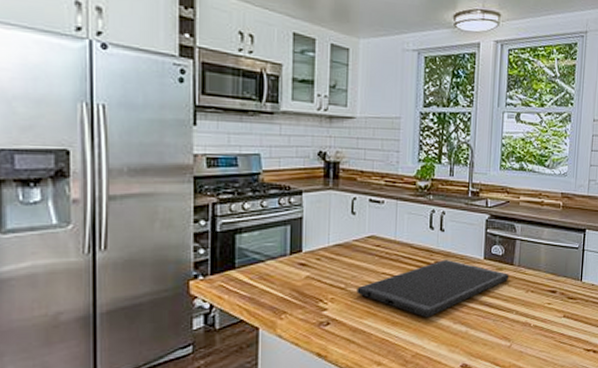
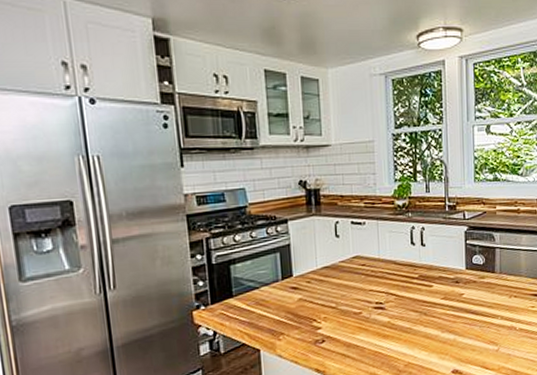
cutting board: present [357,259,509,318] -> none [347,272,492,329]

